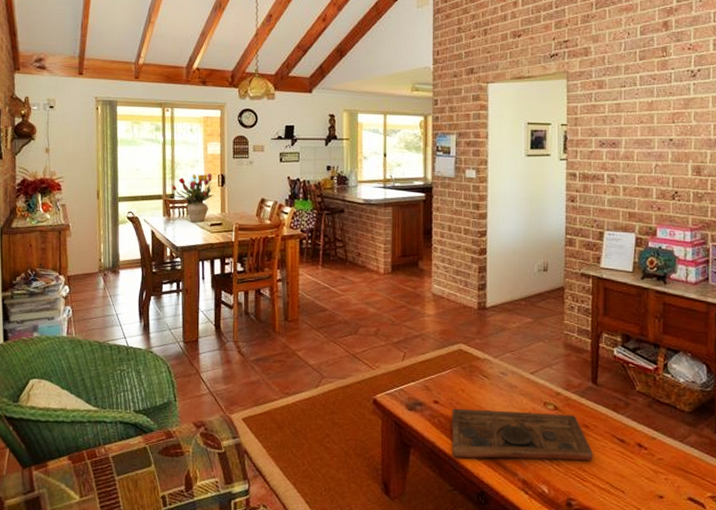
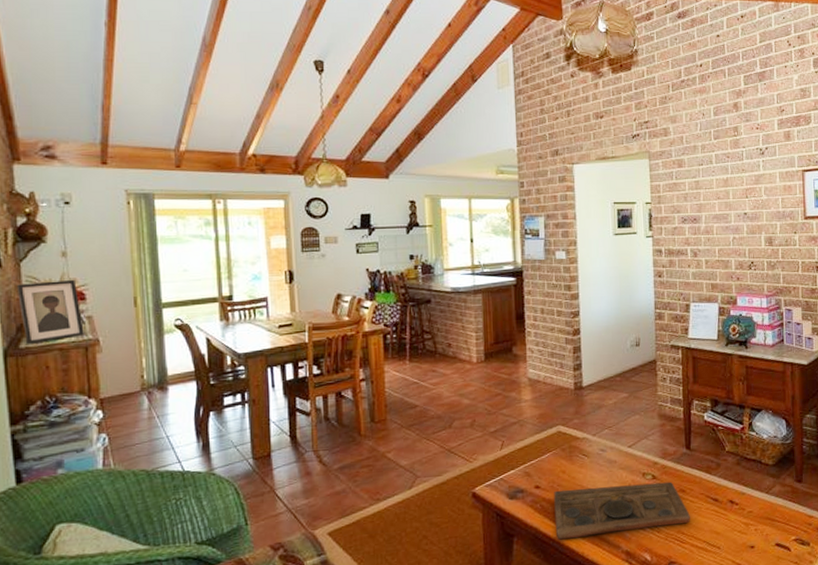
picture frame: none [12,172,59,225] -> present [16,279,84,344]
flower arrangement: present [171,173,214,223] -> none [228,270,281,326]

